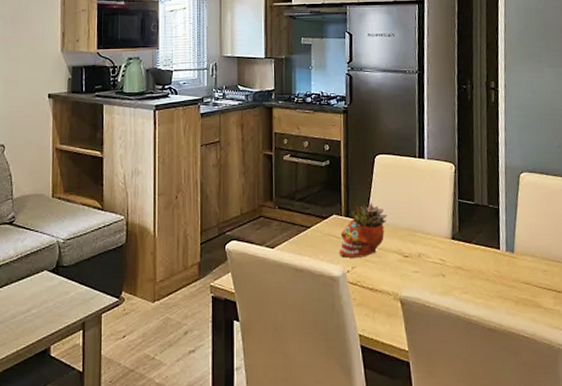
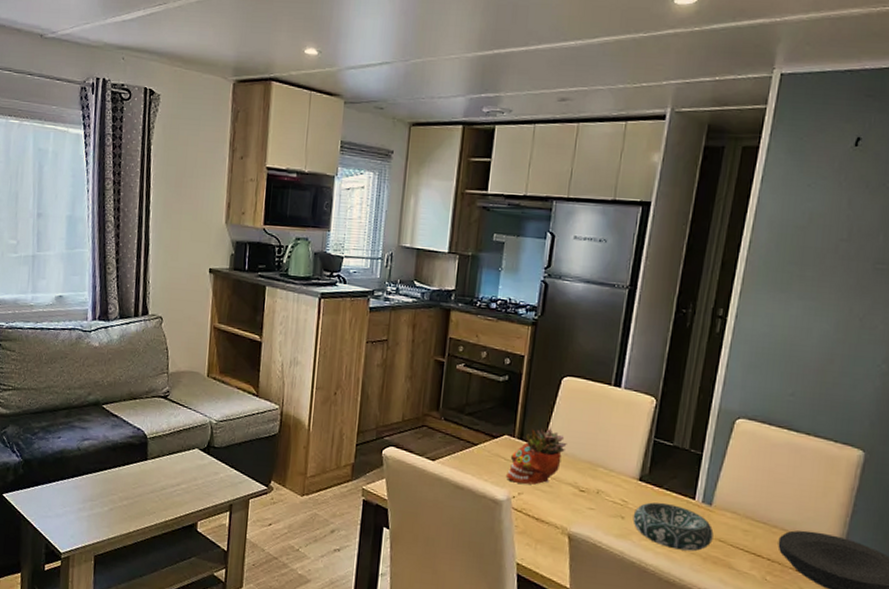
decorative bowl: none [452,257,520,298] -> present [633,502,714,551]

